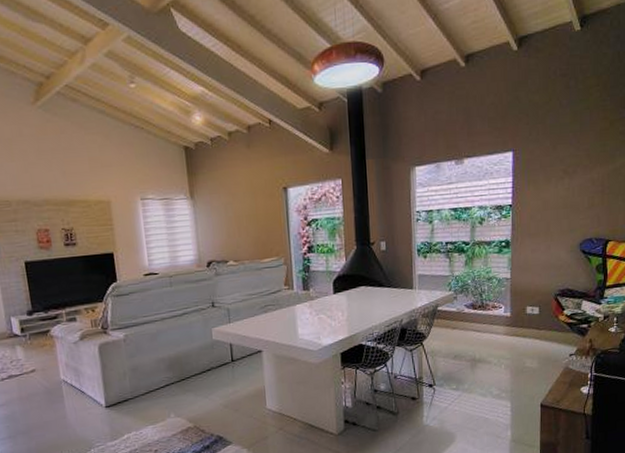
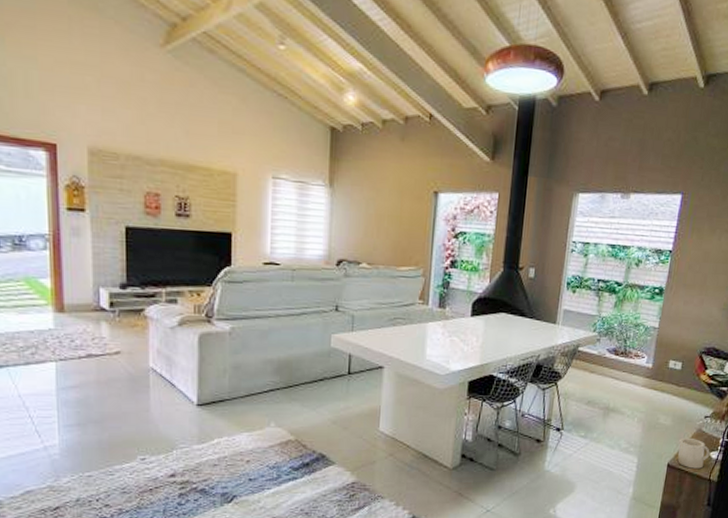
mug: none [548,376,580,406] -> present [677,437,710,469]

